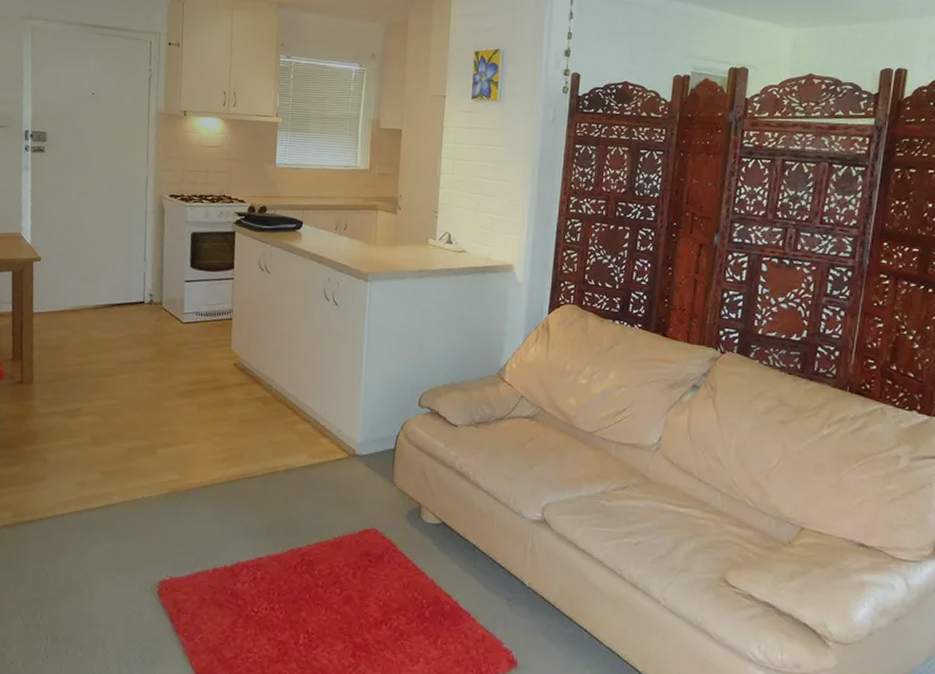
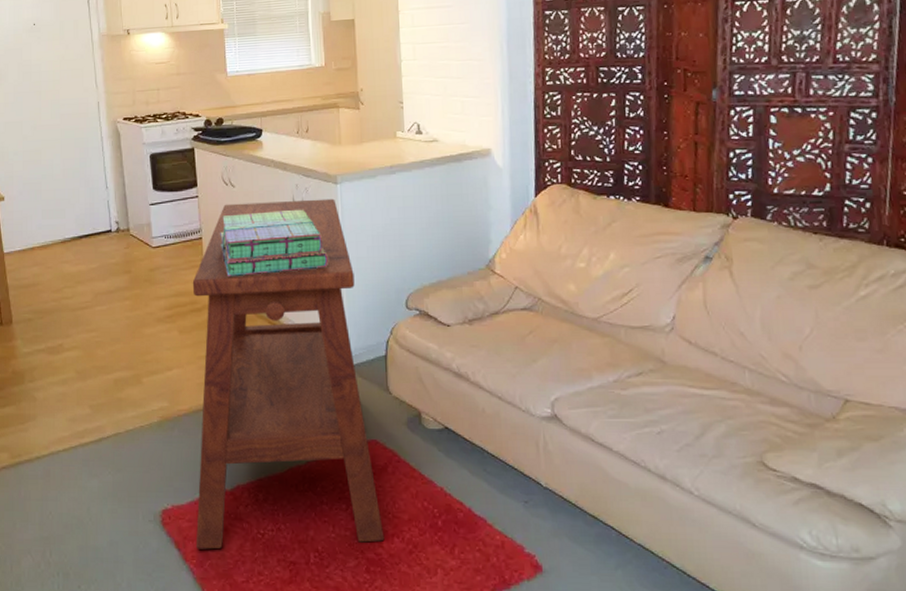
side table: none [188,289,374,628] -> present [192,198,385,550]
stack of books: none [249,300,351,360] -> present [220,209,328,278]

